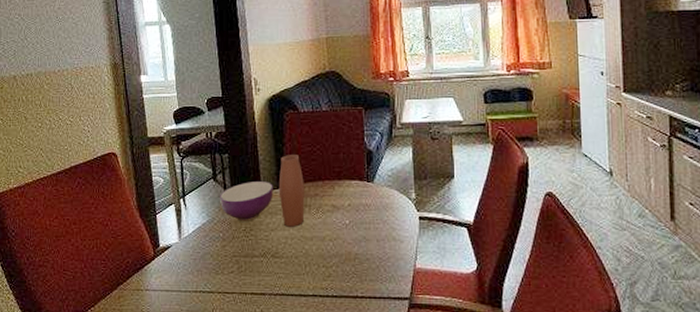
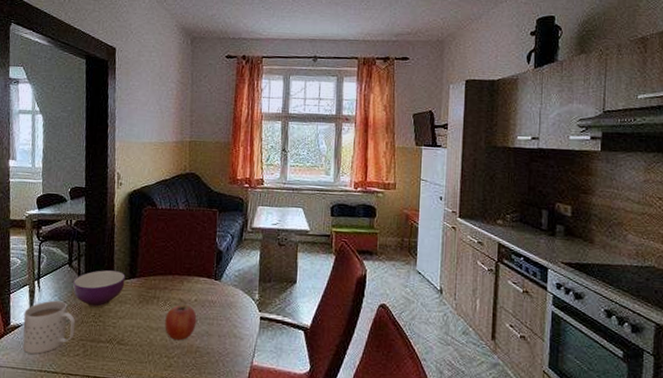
mug: none [173,217,227,274] -> present [23,300,76,354]
vase: present [278,155,305,227] -> none [130,248,156,317]
fruit: none [319,210,352,249] -> present [165,304,197,341]

